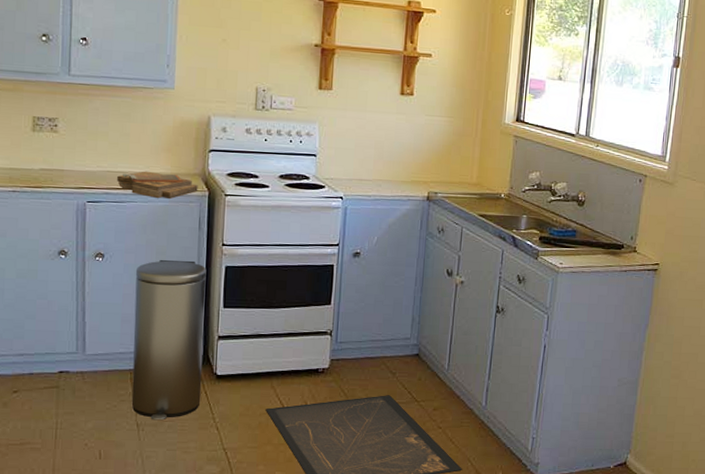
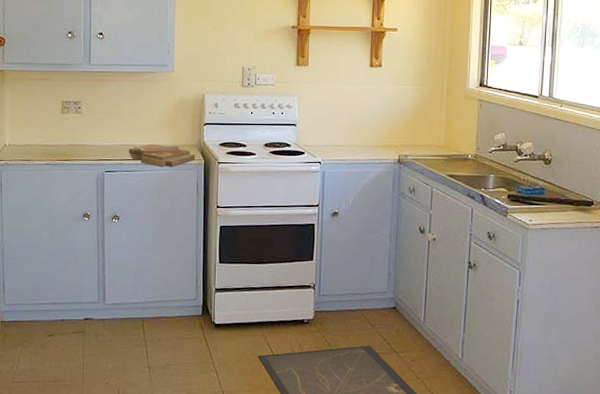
pedal bin: present [131,260,207,421] -> none [143,221,204,364]

